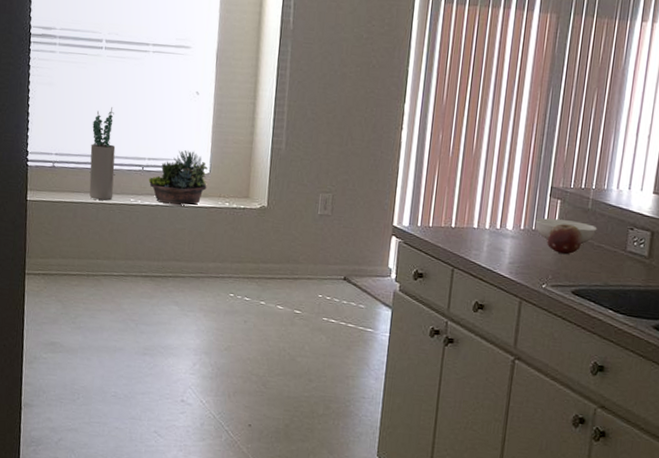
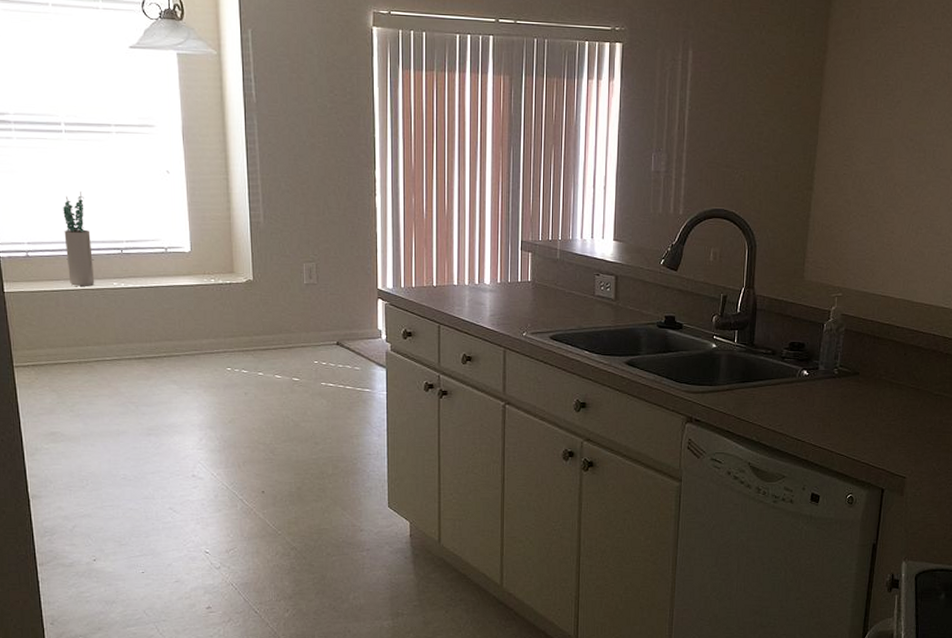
succulent planter: present [148,150,208,206] -> none [129,230,190,286]
bowl: present [535,218,598,244] -> none [510,271,567,292]
fruit: present [547,223,582,255] -> none [523,275,554,304]

